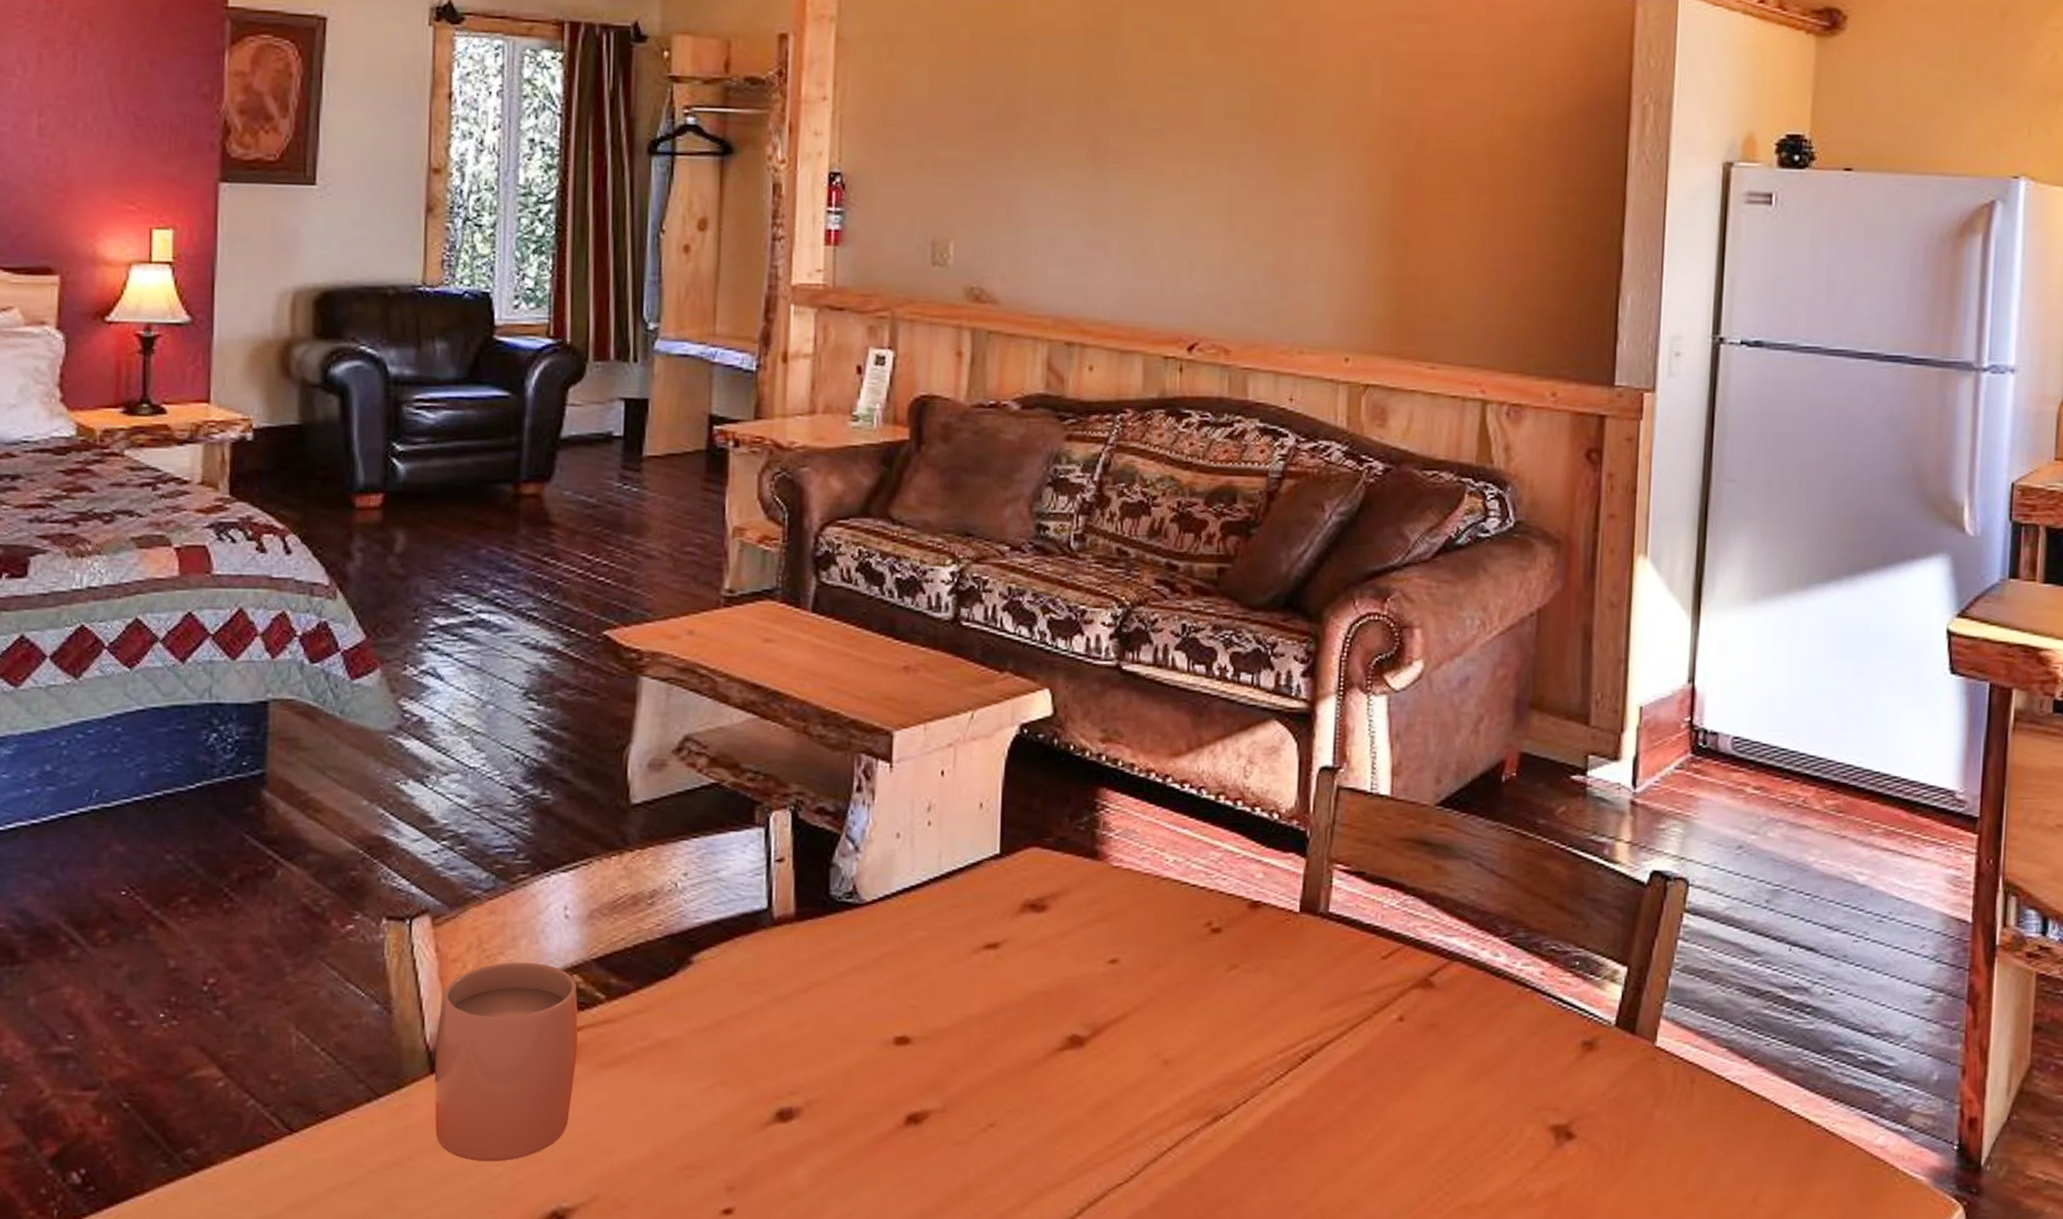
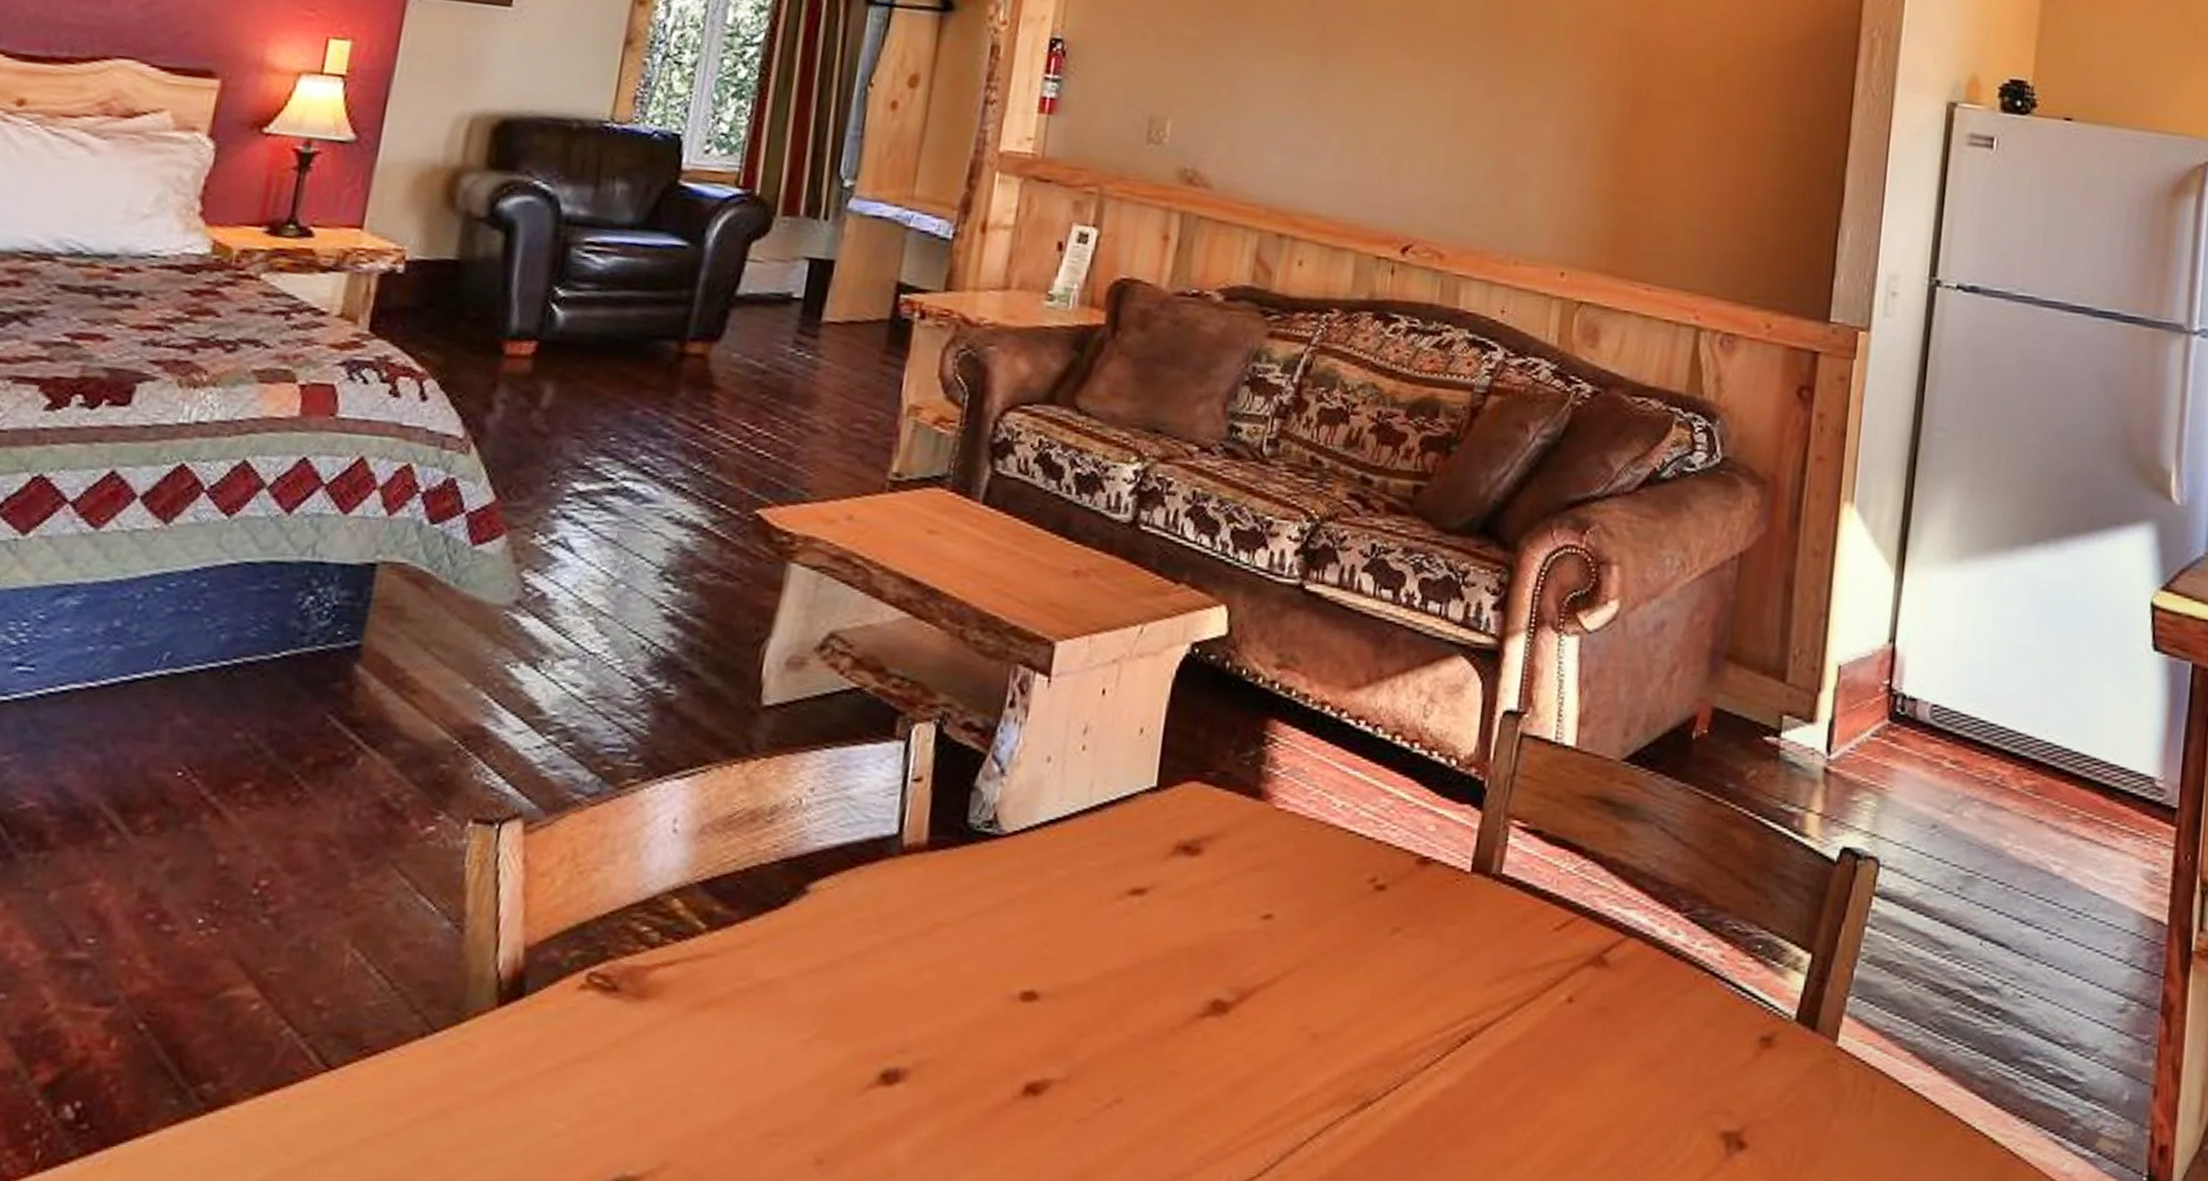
mug: present [434,962,578,1162] -> none [493,880,676,1117]

